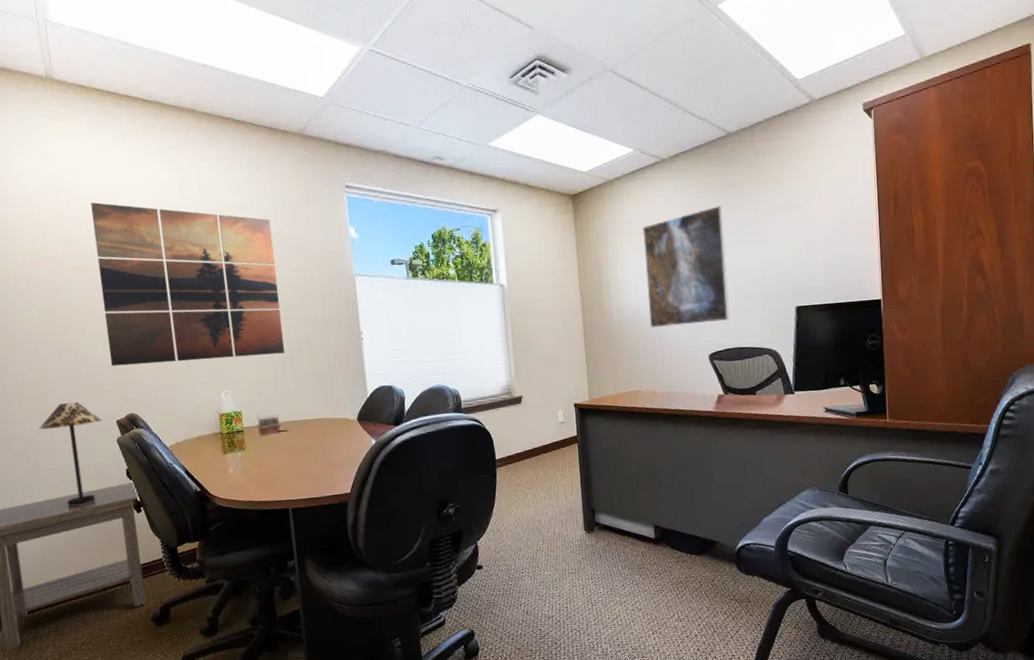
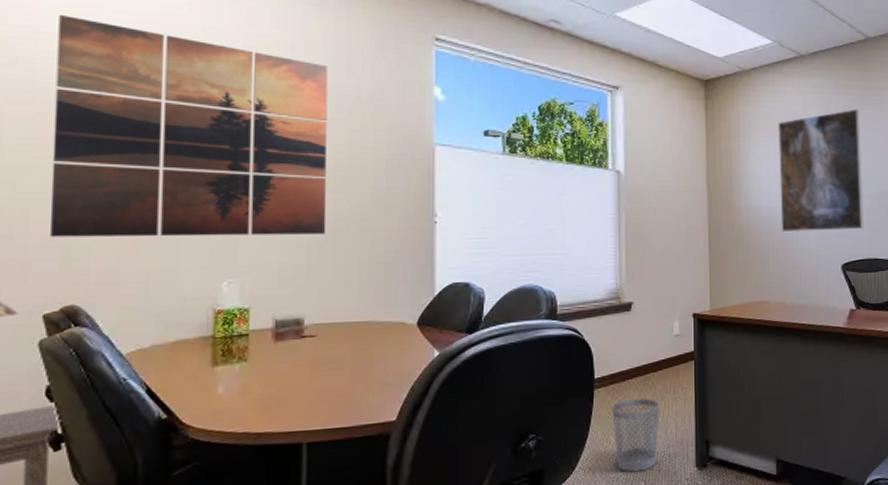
wastebasket: none [512,474,551,534] -> present [612,398,660,472]

